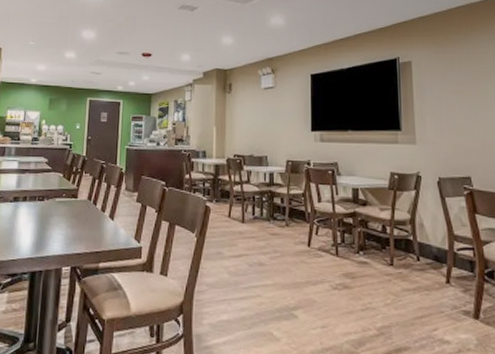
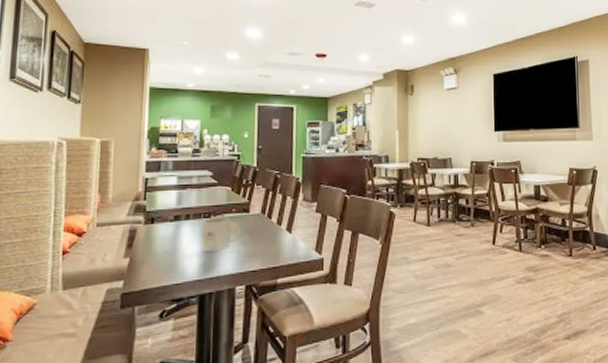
mug: none [34,200,69,234] -> present [201,216,241,253]

